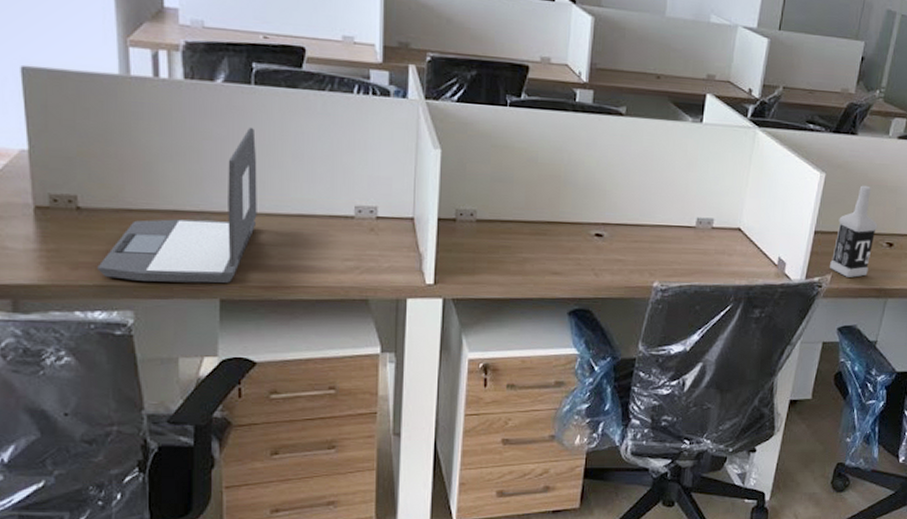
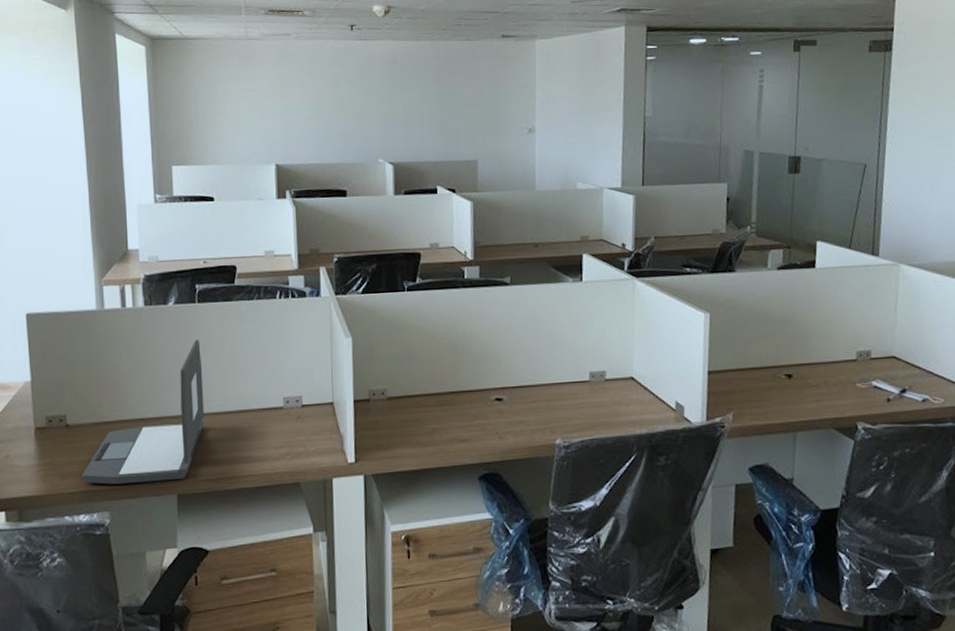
vodka: present [830,185,878,278] -> none [729,319,773,414]

